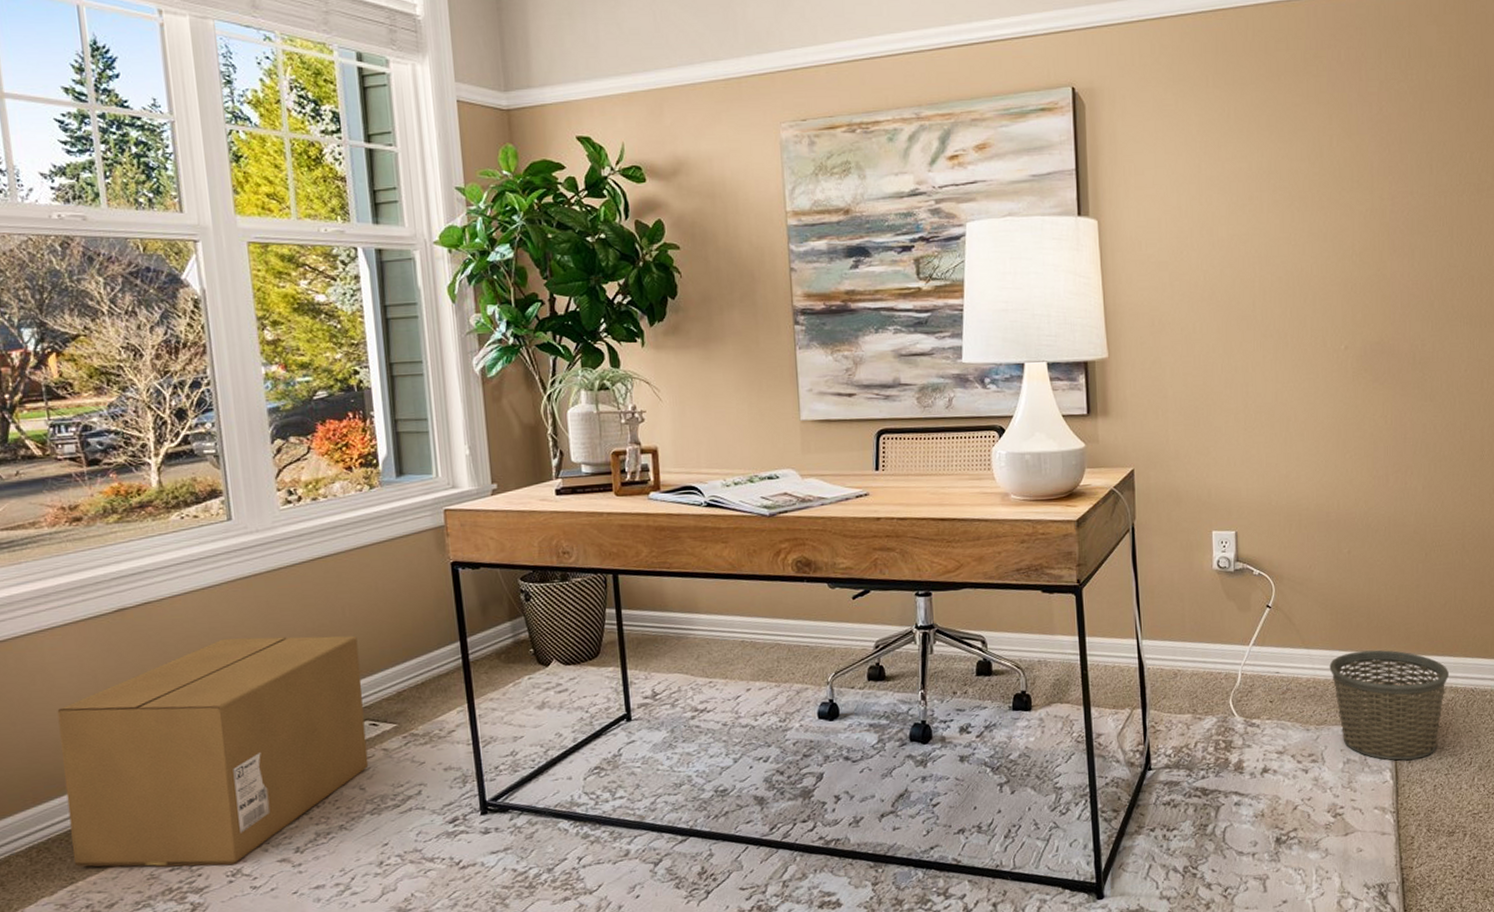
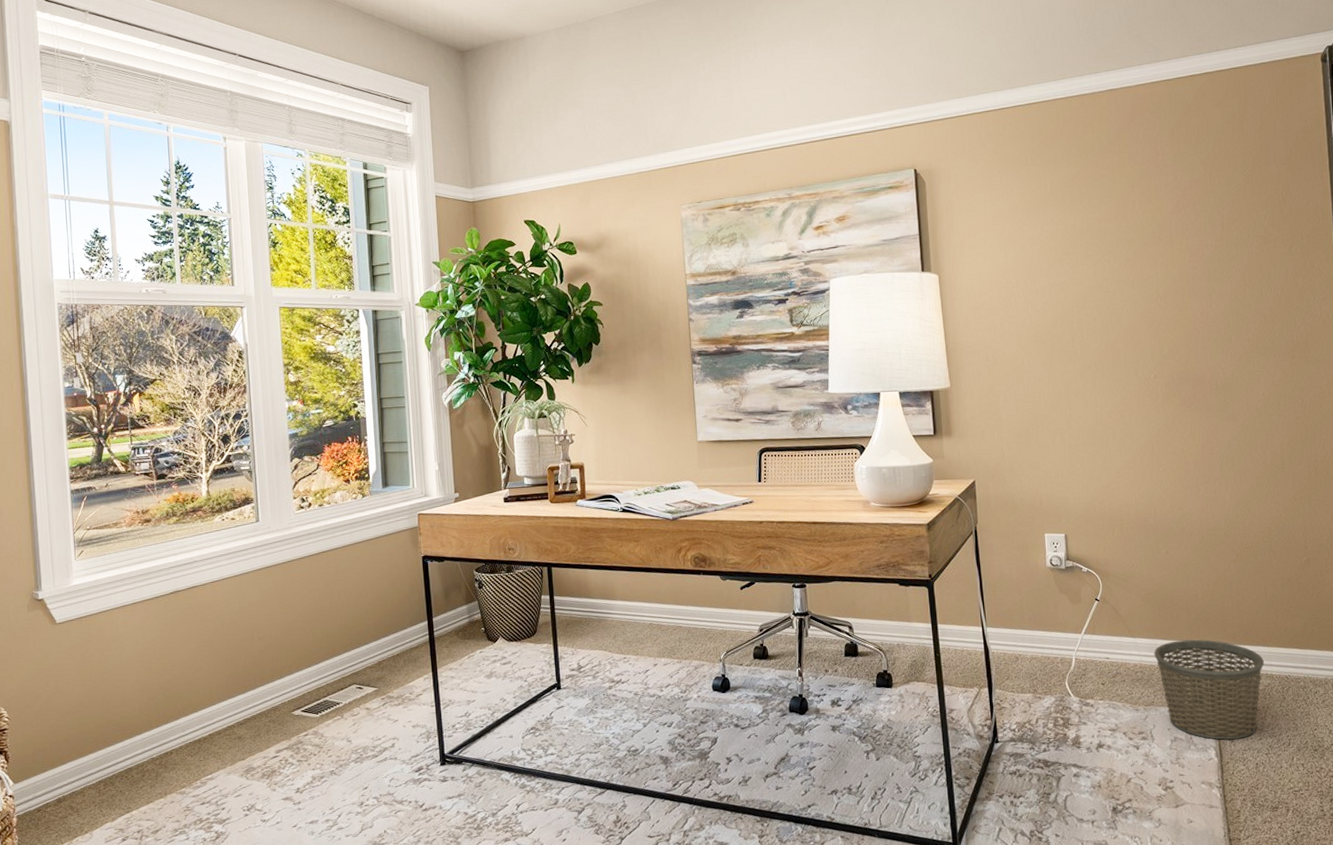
box: present [57,635,369,867] -> none [125,615,355,801]

